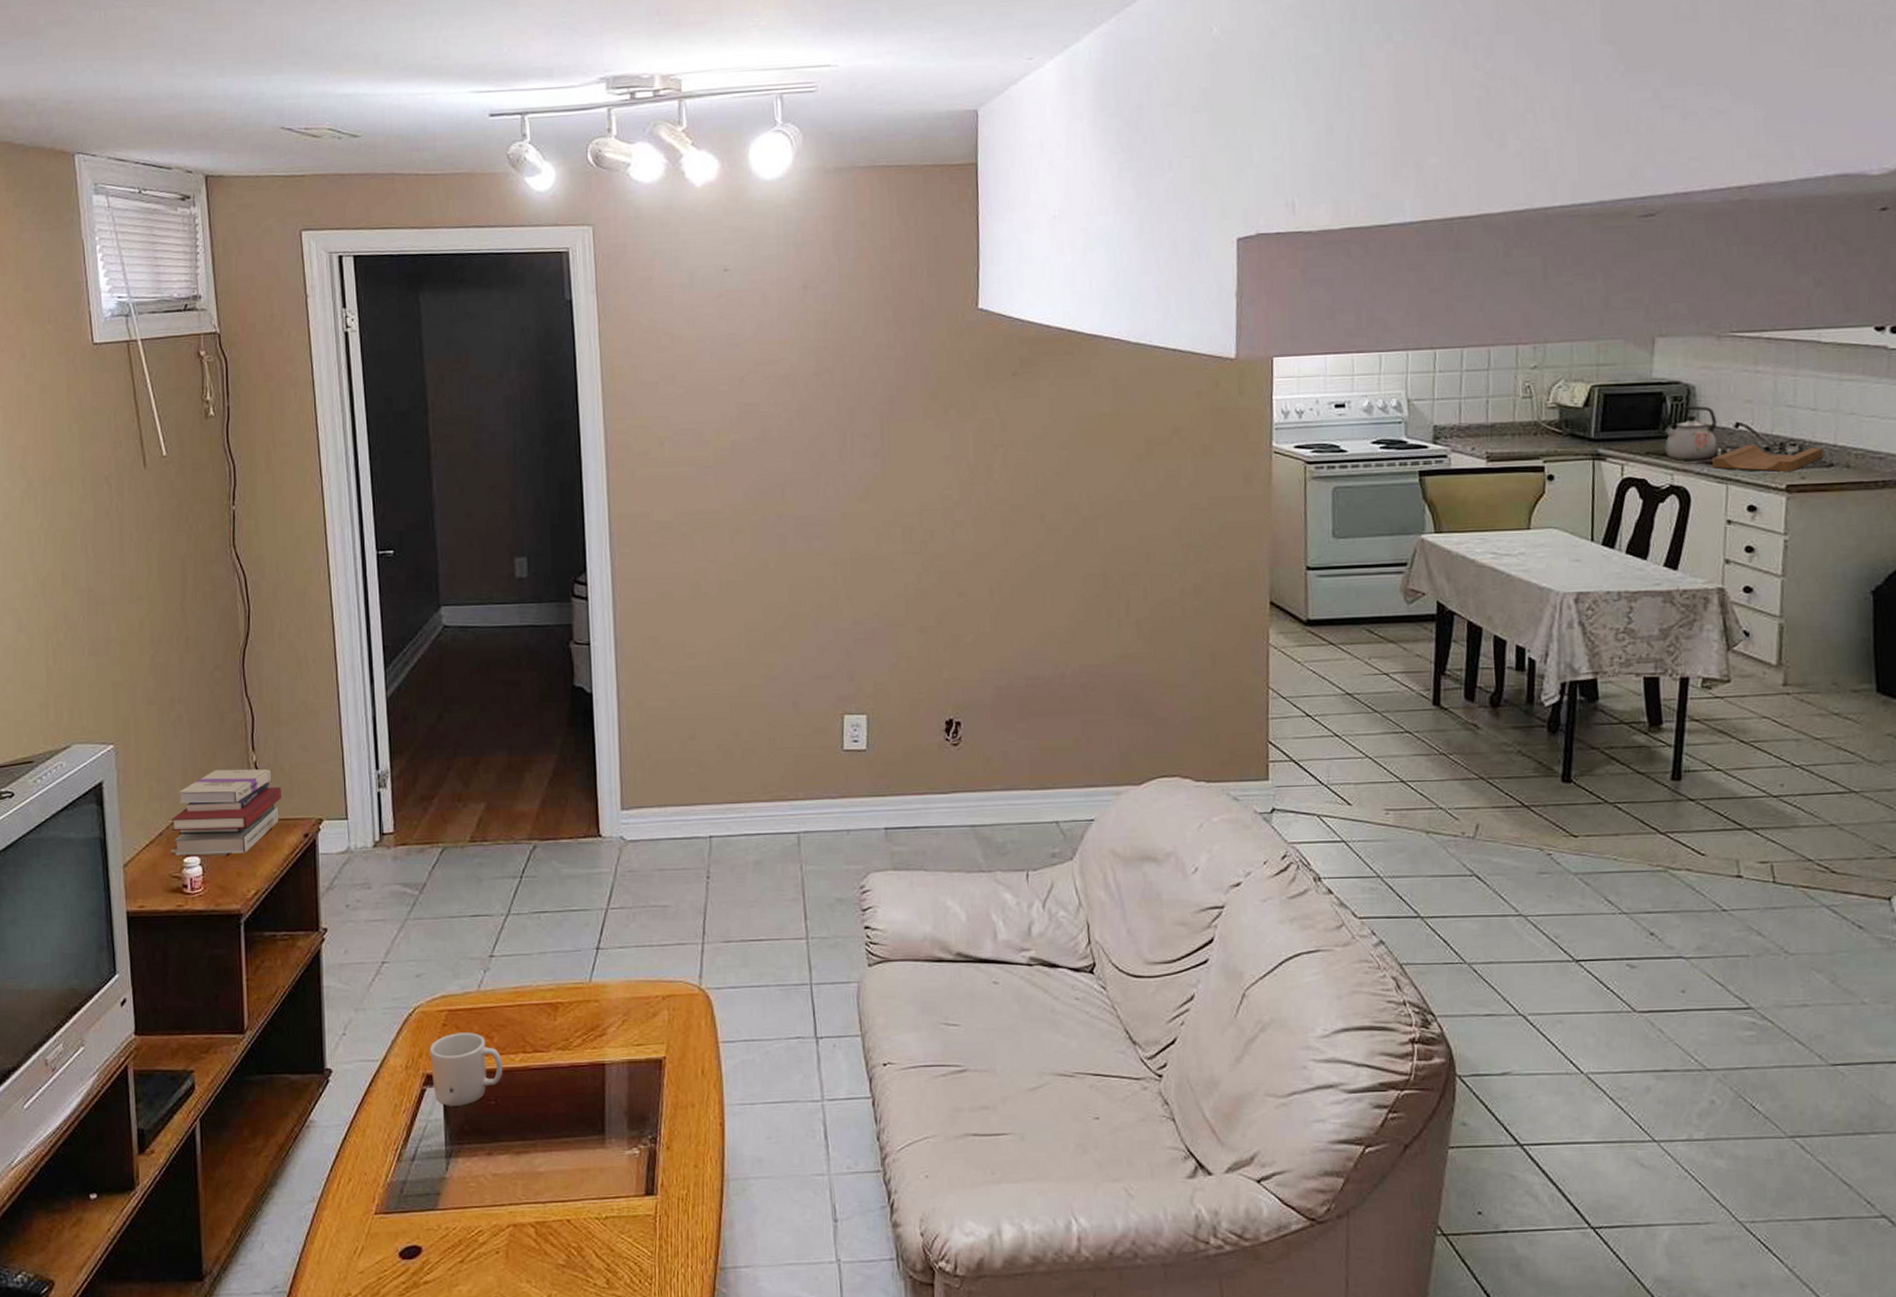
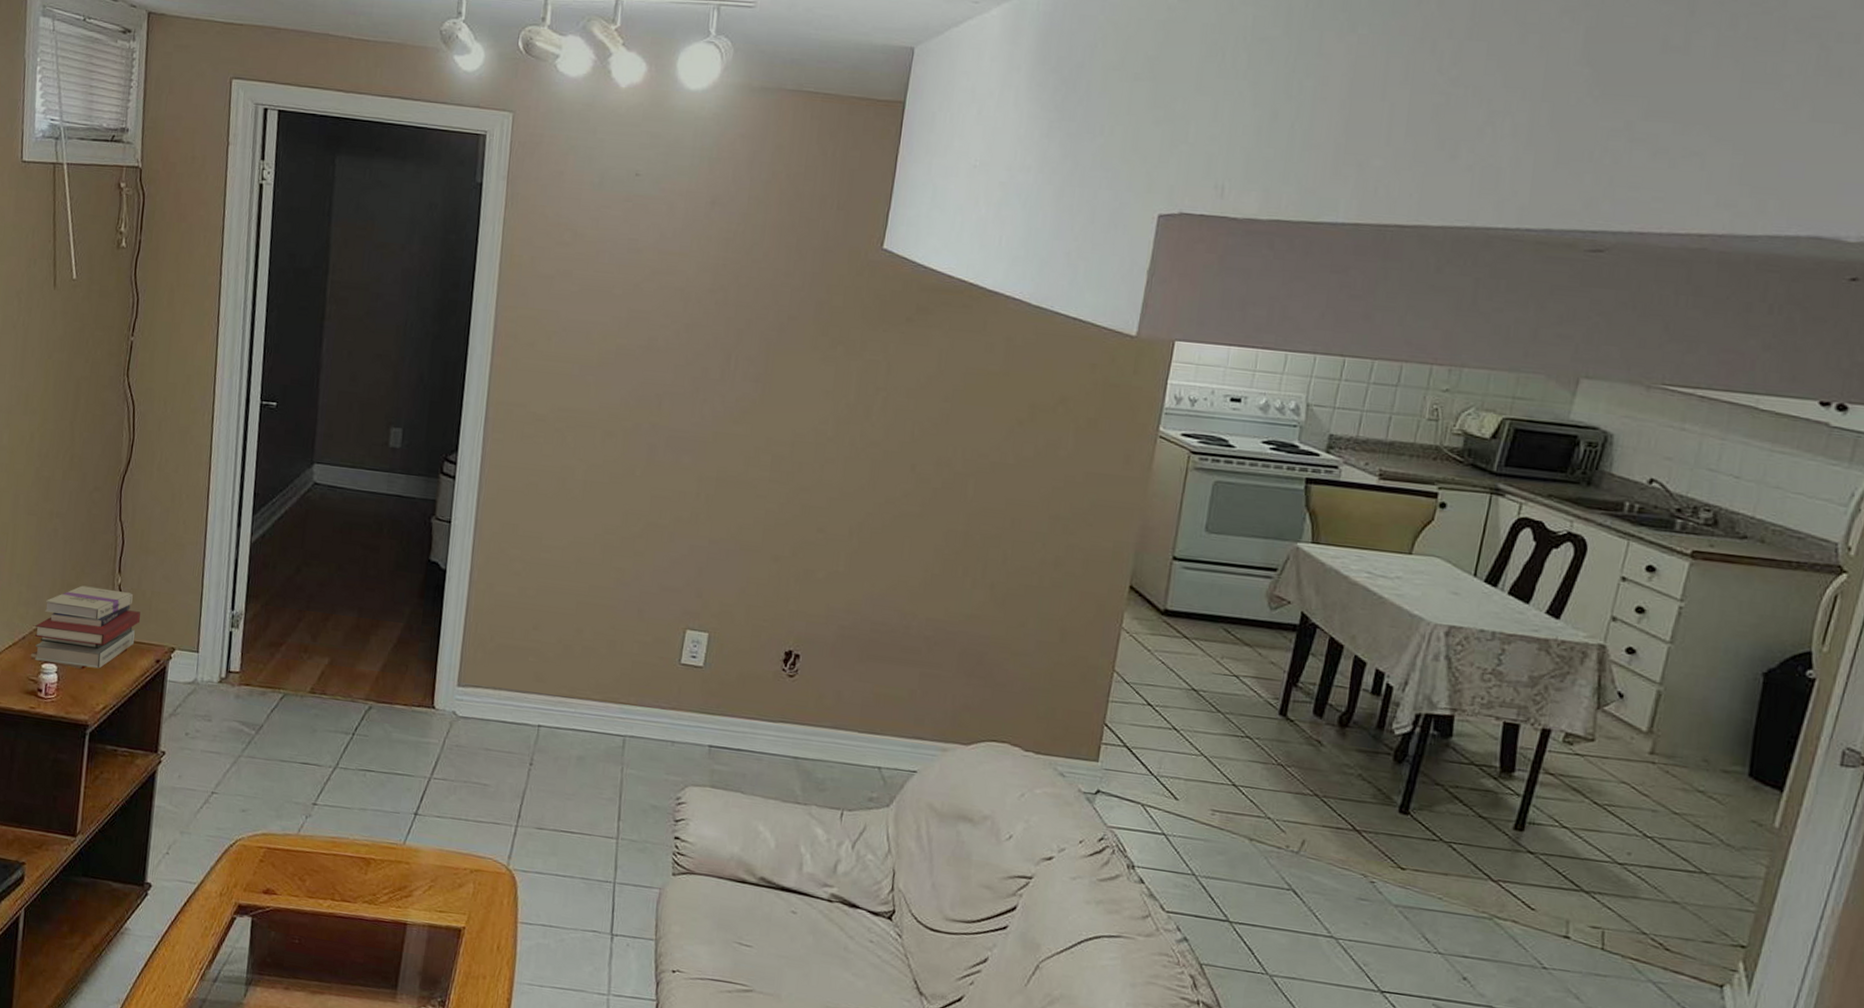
mug: present [429,1032,503,1106] -> none [243,870,311,940]
kettle: present [1664,405,1718,461] -> none [1569,453,1631,512]
cutting board: present [1711,445,1823,473] -> none [1615,503,1739,538]

